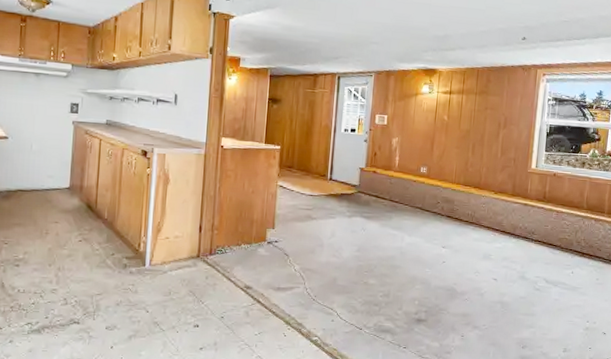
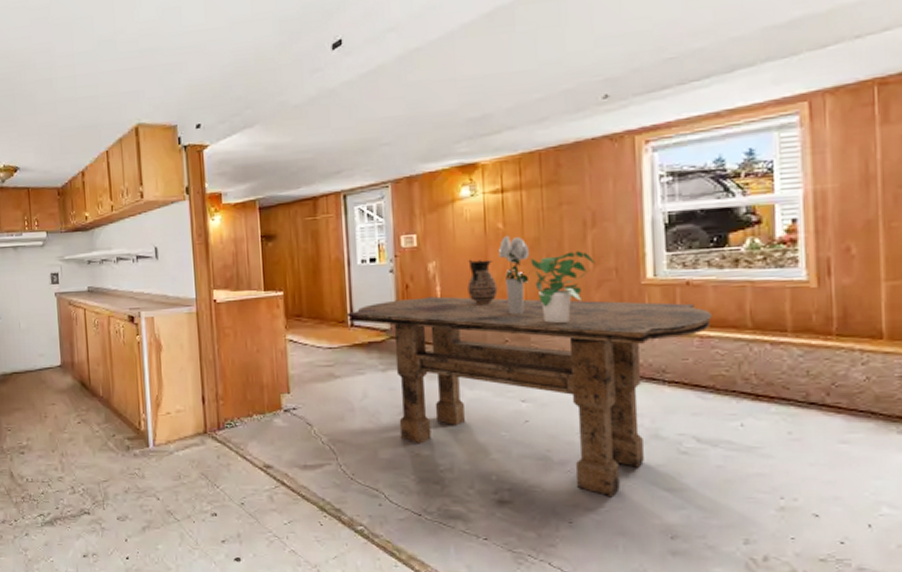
dining table: none [327,163,565,319] -> present [346,296,712,497]
ceramic jug: none [417,139,438,175] -> present [467,259,498,305]
bouquet: none [441,125,463,184] -> present [497,235,530,315]
potted plant: none [459,143,502,194] -> present [528,251,595,324]

